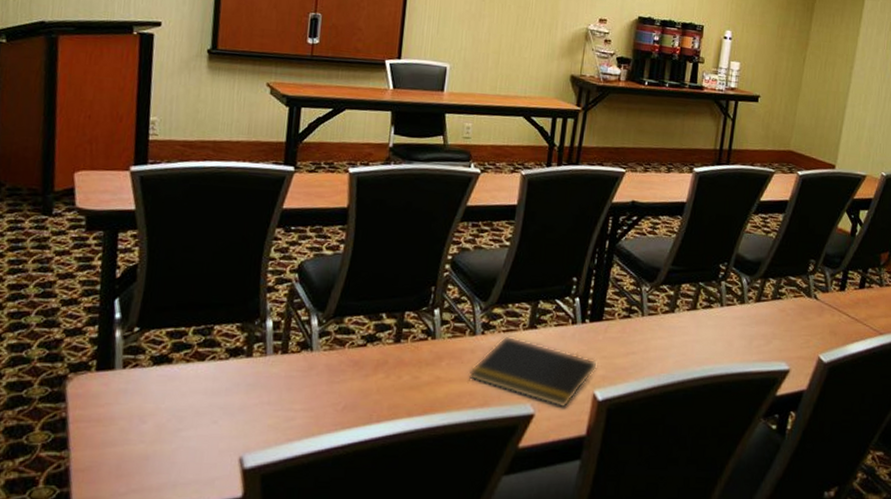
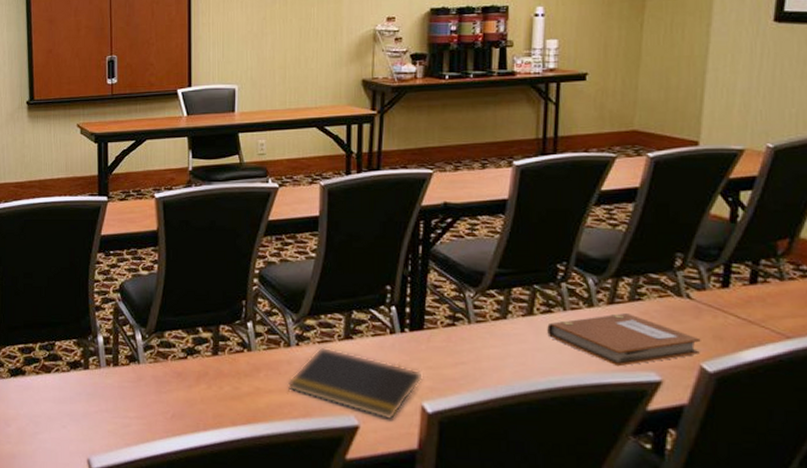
notebook: none [706,310,821,357] -> present [547,313,701,367]

